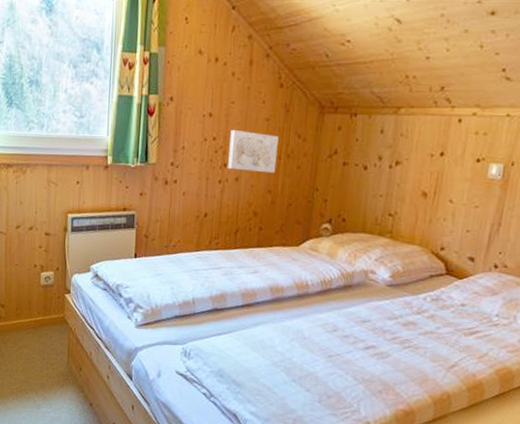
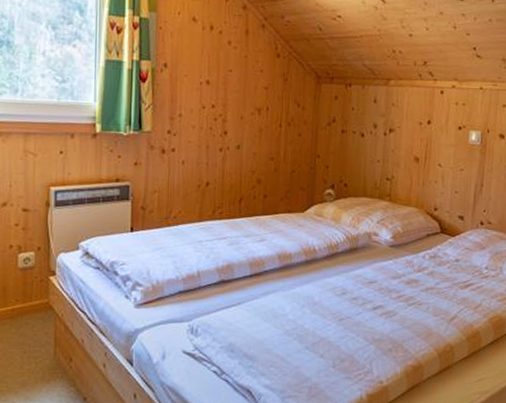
wall art: present [228,130,279,174] -> none [228,98,278,141]

